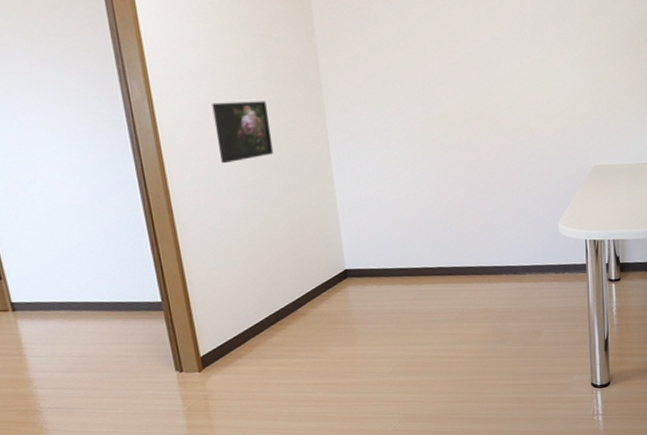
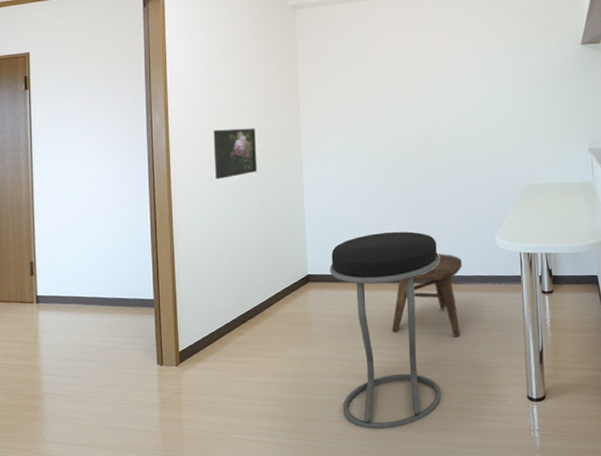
stool: none [370,220,501,423] -> present [329,231,441,430]
stool: none [445,242,523,330] -> present [392,253,463,338]

